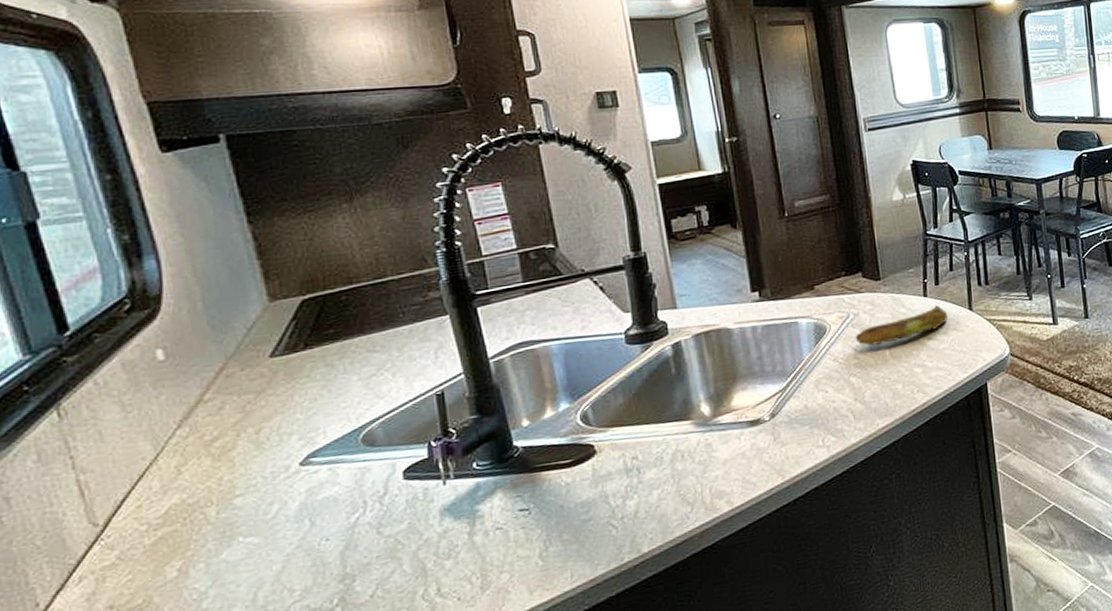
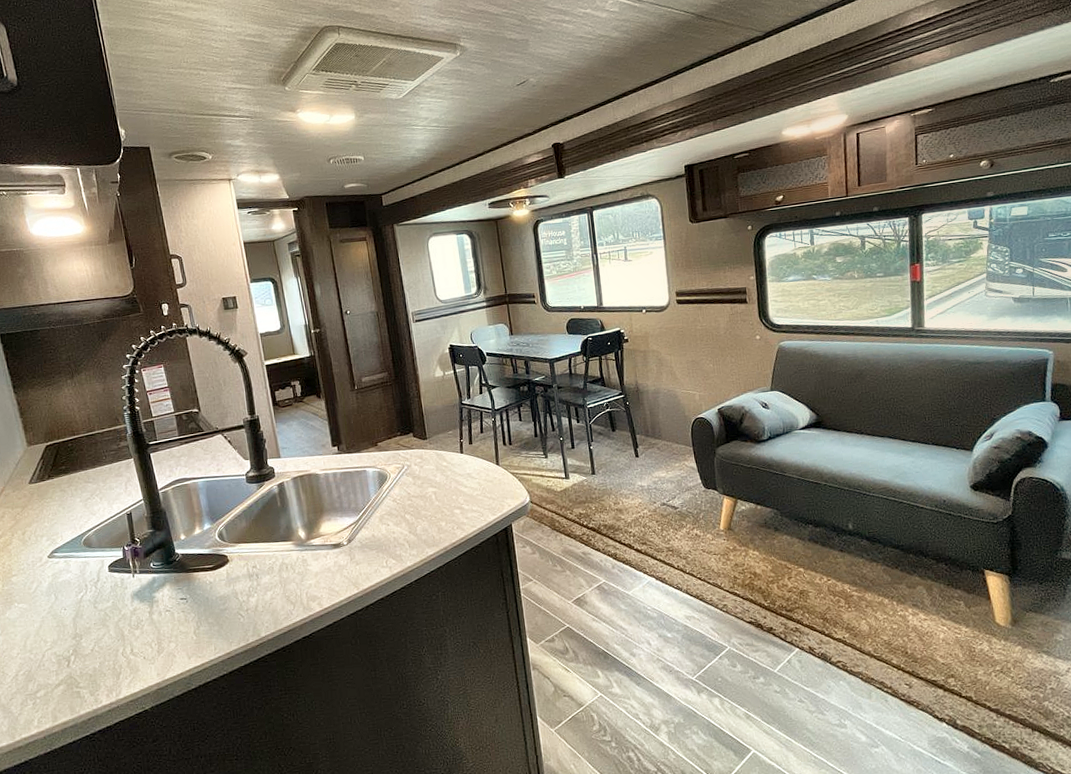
banana: present [855,304,948,346] -> none [408,459,480,491]

